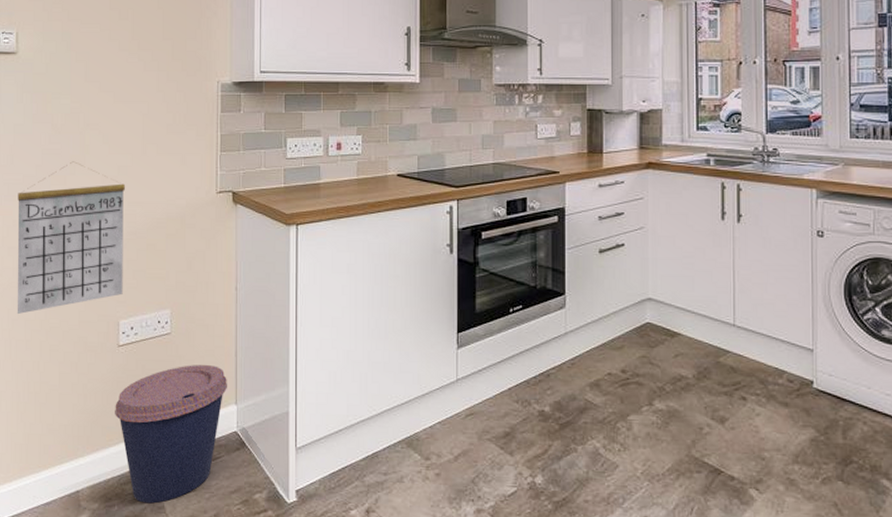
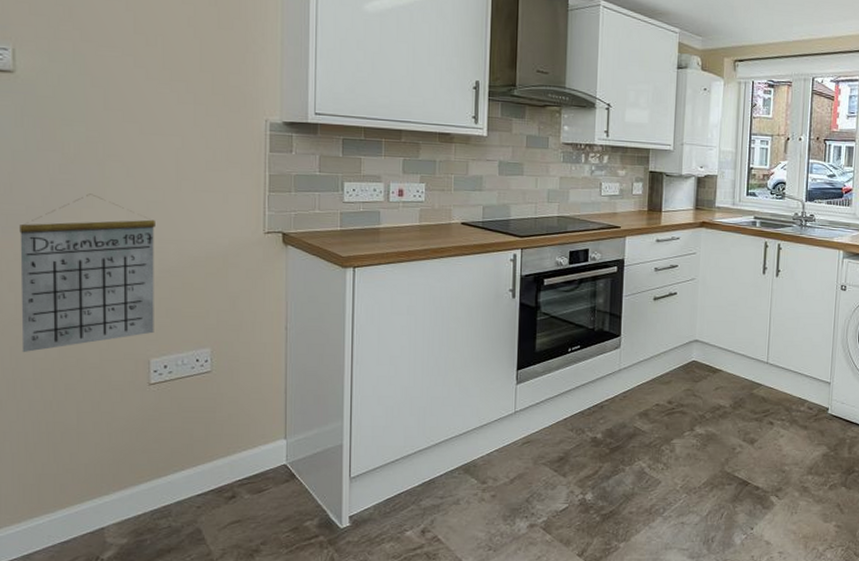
coffee cup: present [115,365,227,504] -> none [146,402,276,536]

